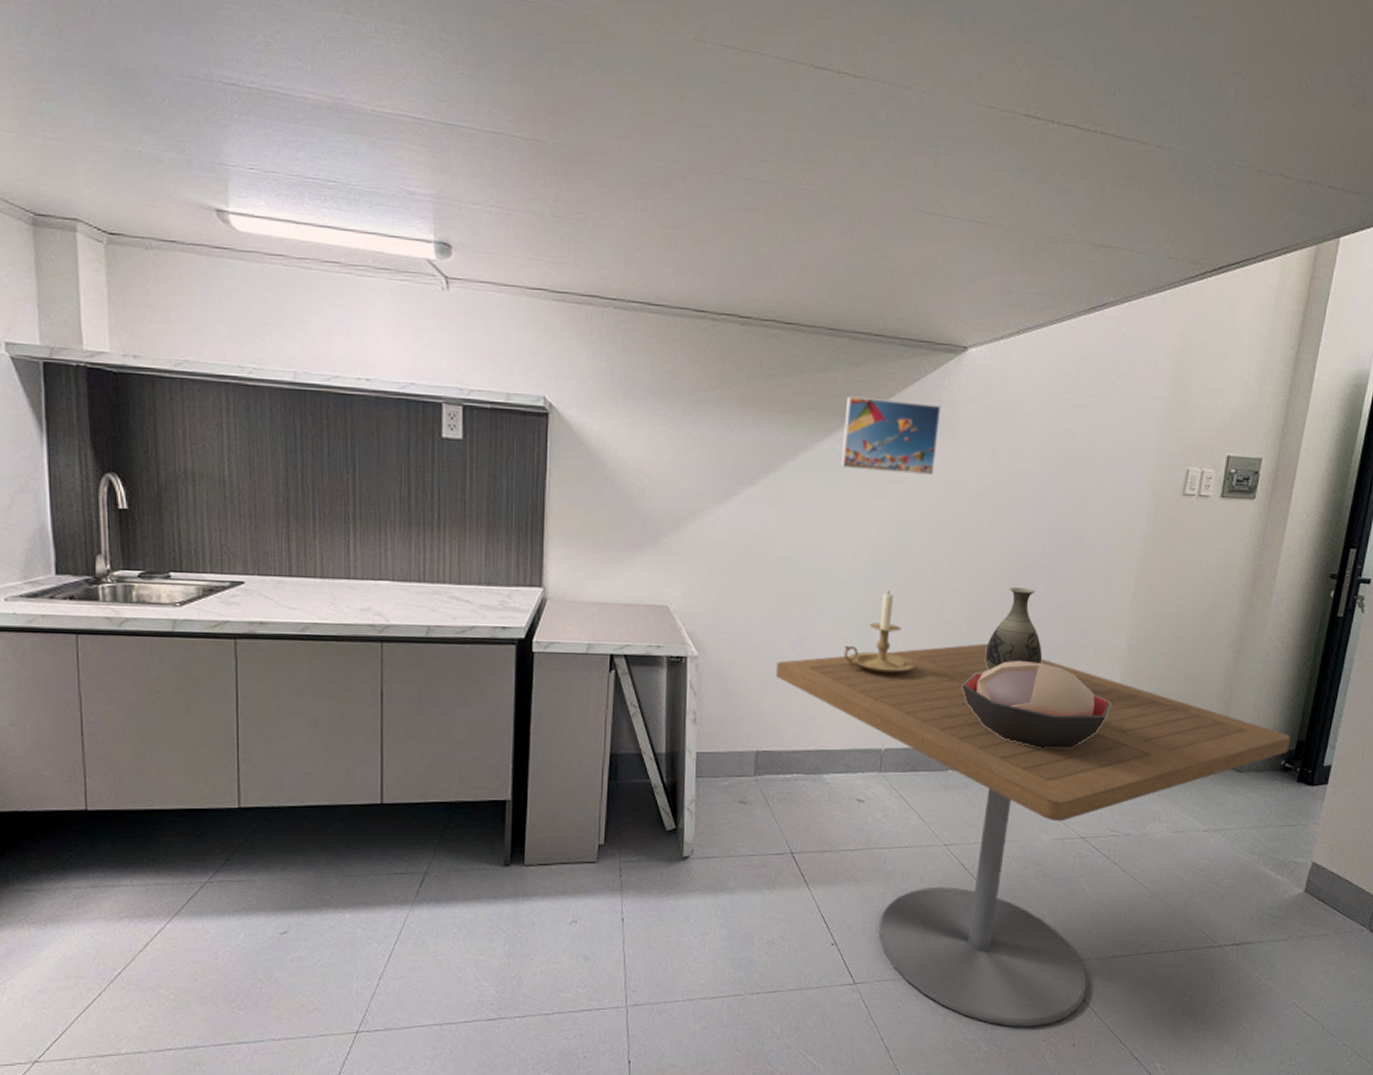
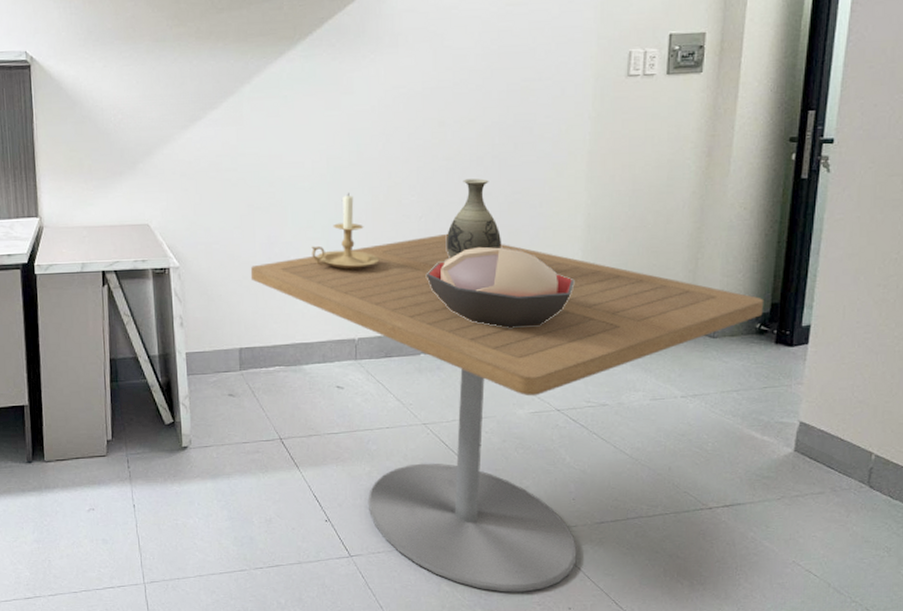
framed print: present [840,395,942,475] -> none [292,18,382,86]

